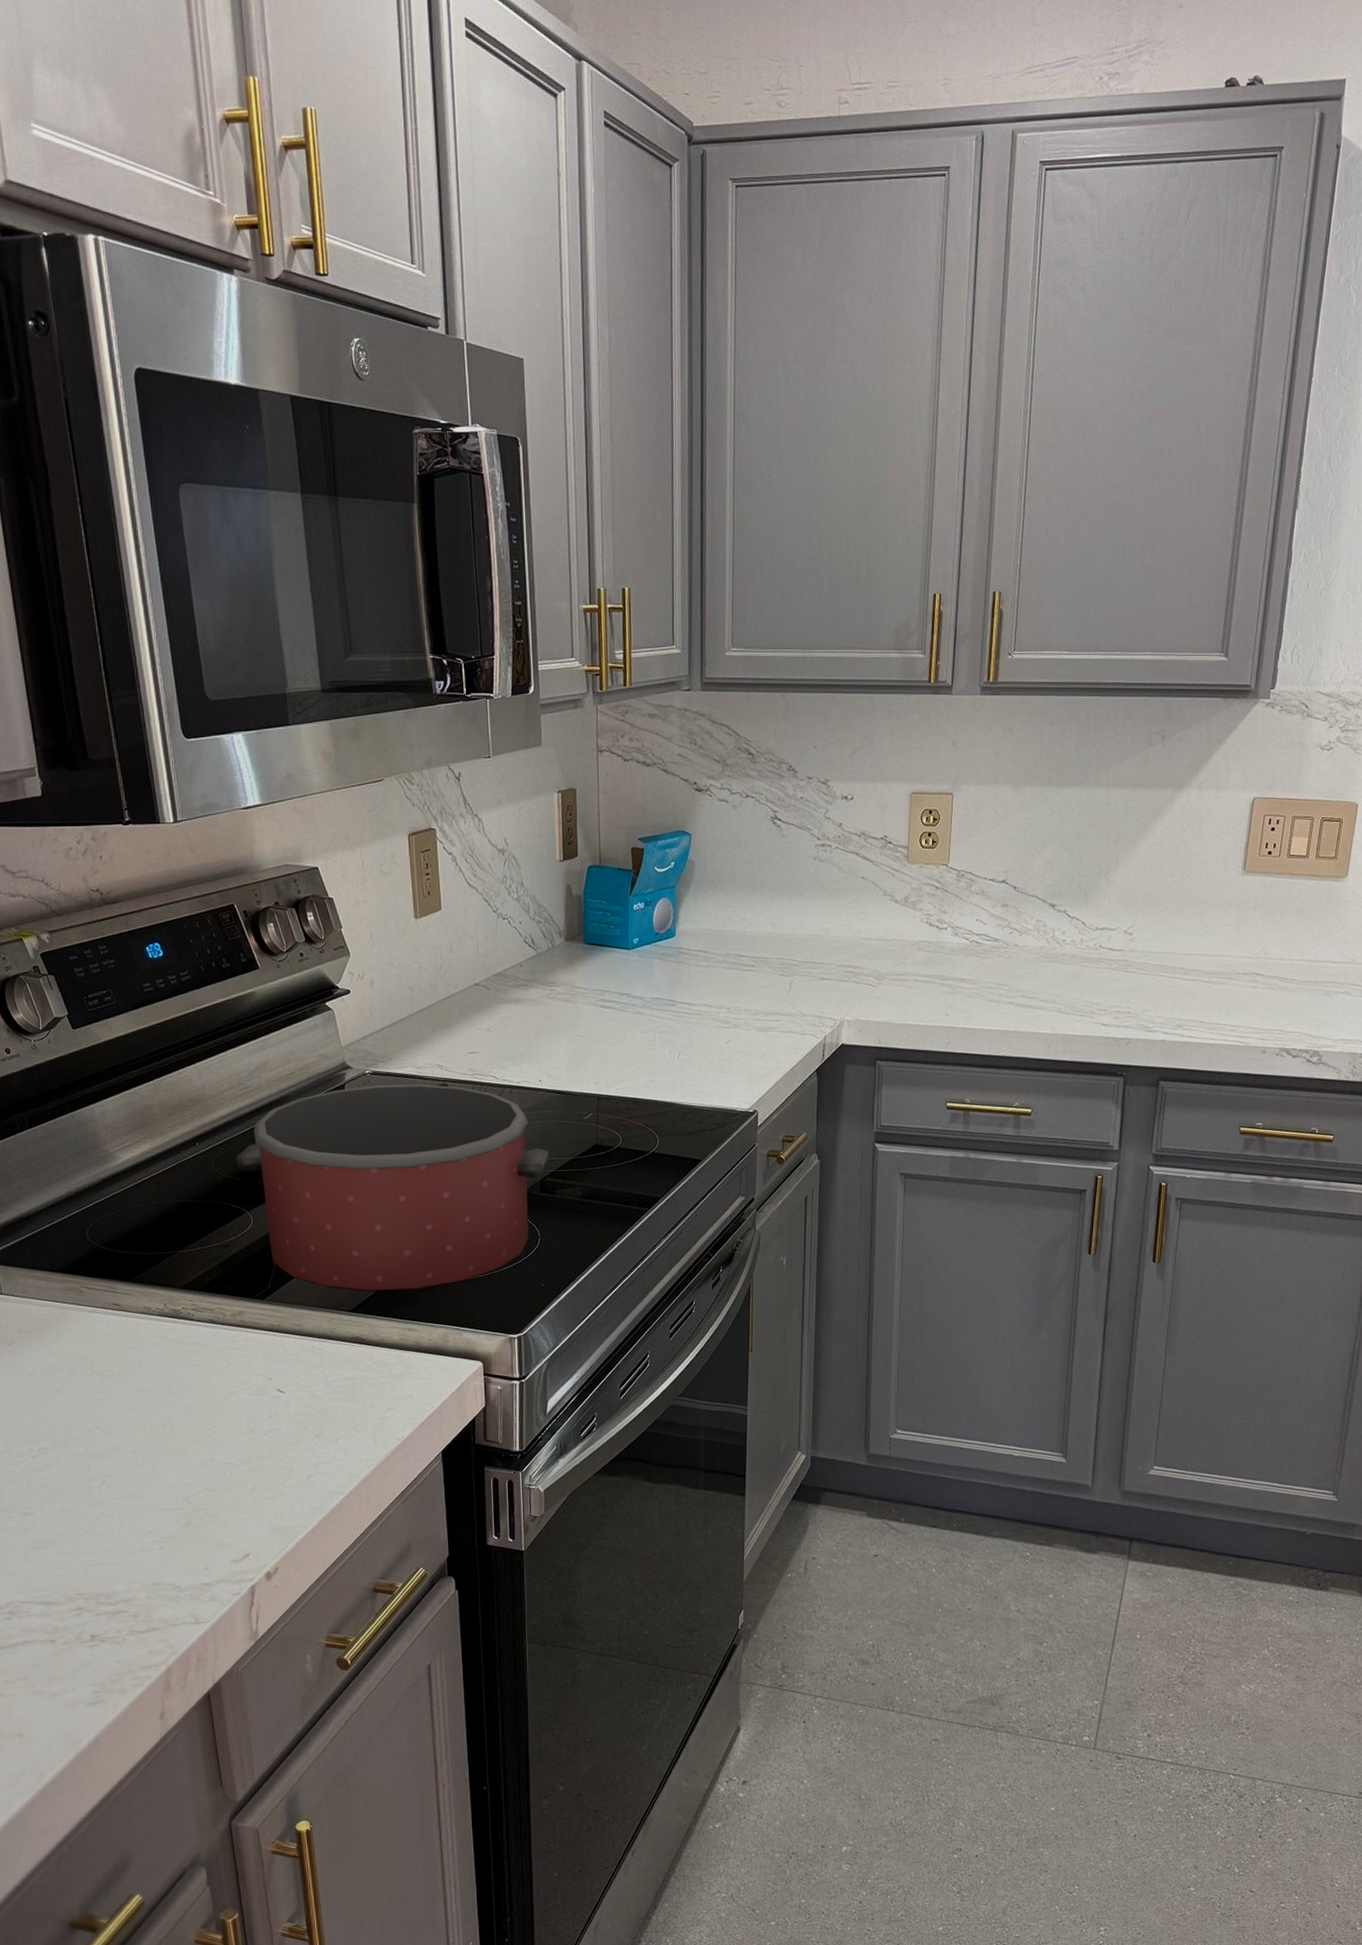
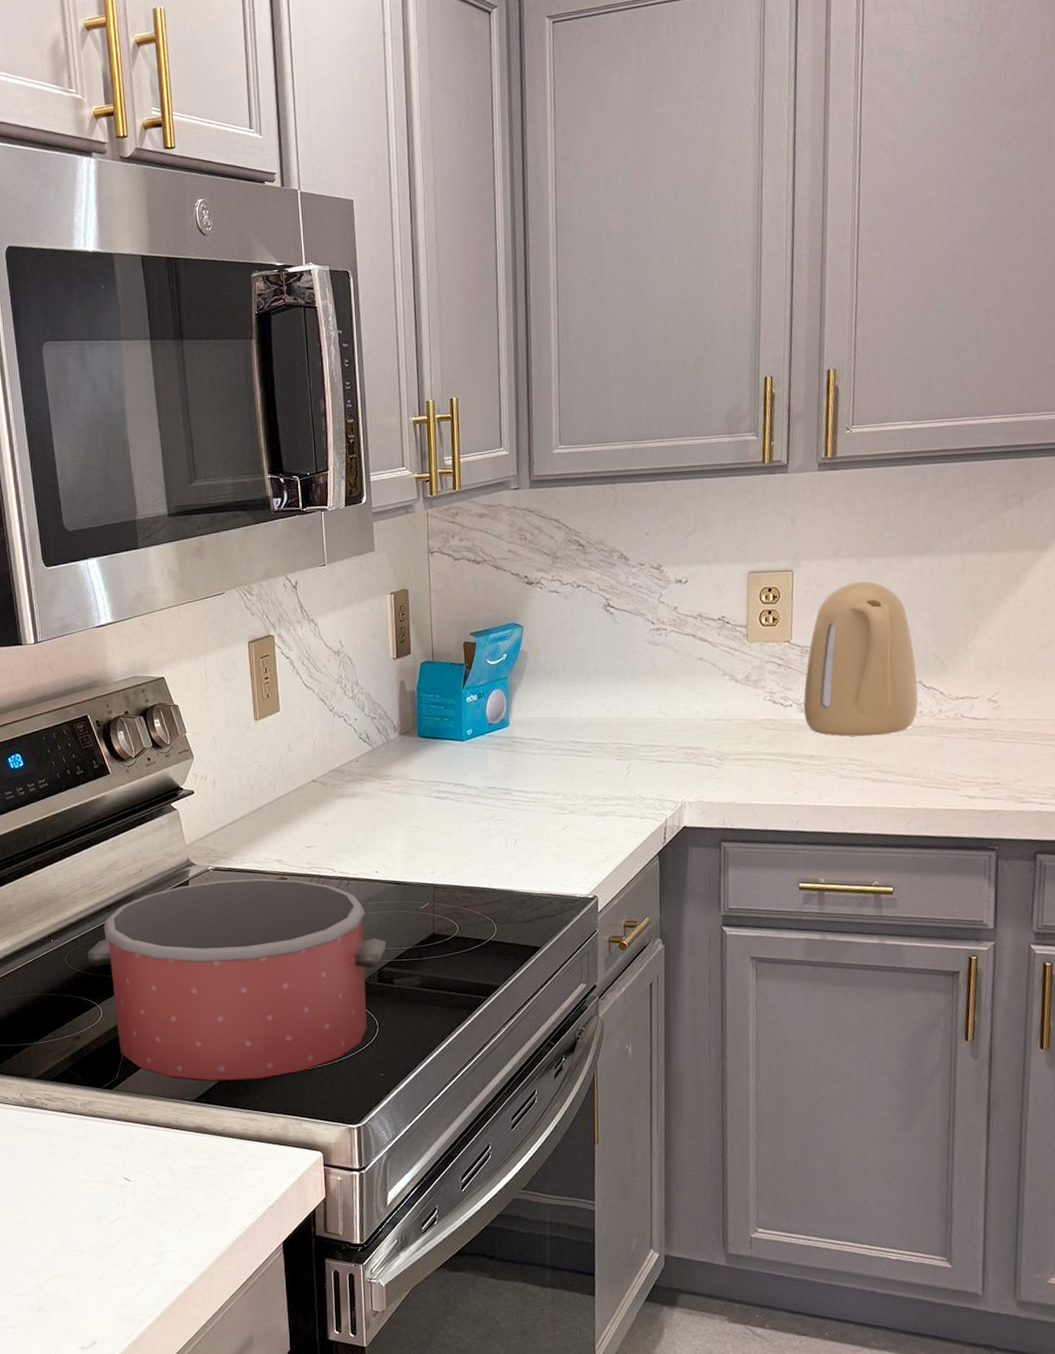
kettle: none [957,808,1063,962] -> present [803,581,918,737]

